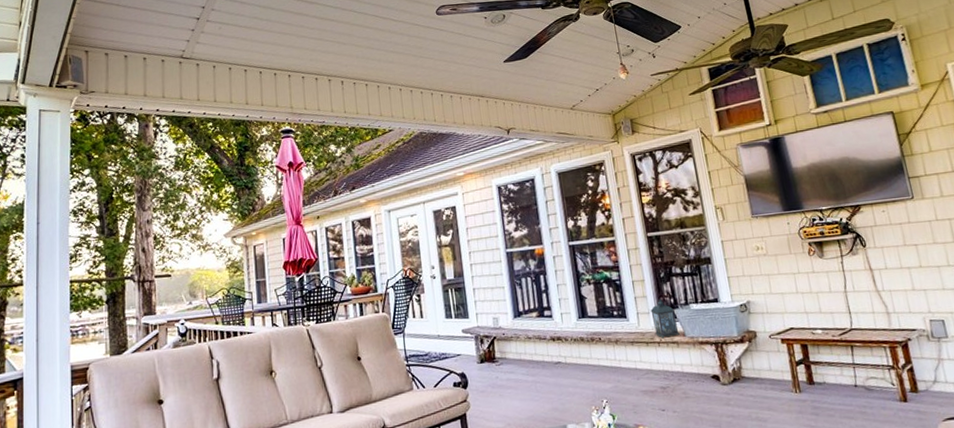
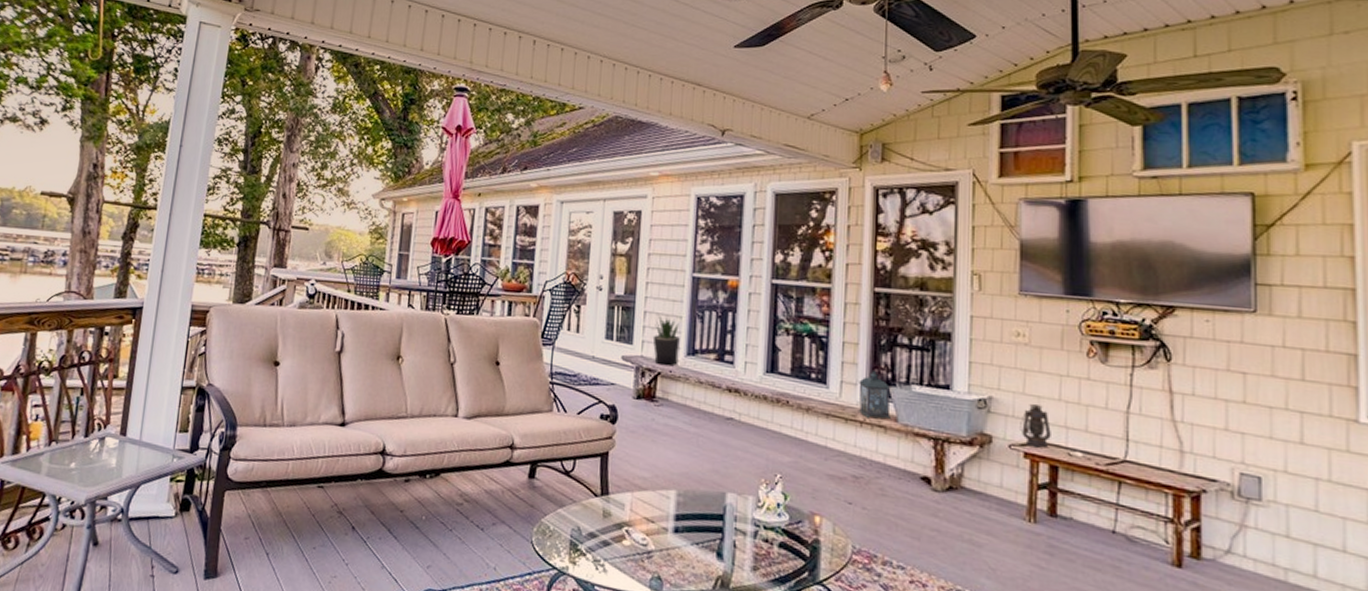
planter: none [484,290,509,331] -> present [652,315,680,366]
lantern: none [773,299,798,334] -> present [1020,403,1051,449]

